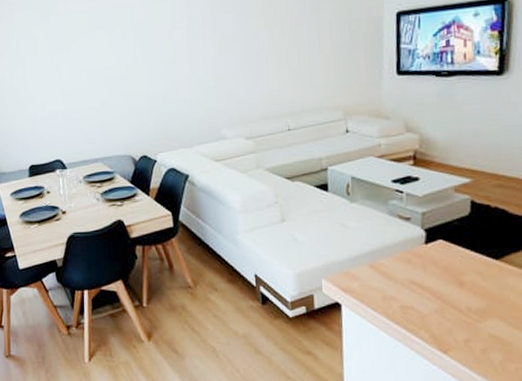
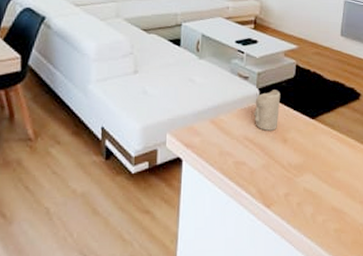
candle: none [420,230,453,274] -> present [254,90,281,131]

